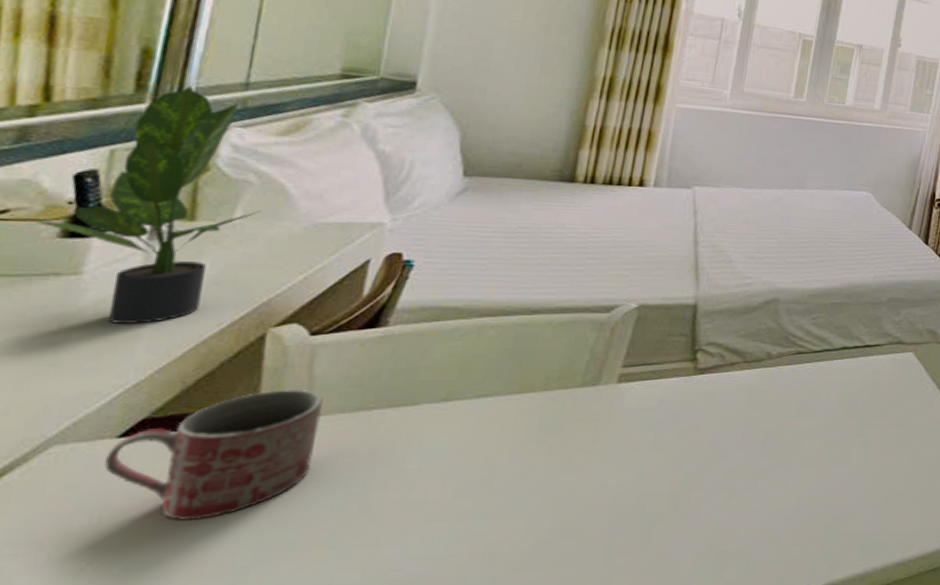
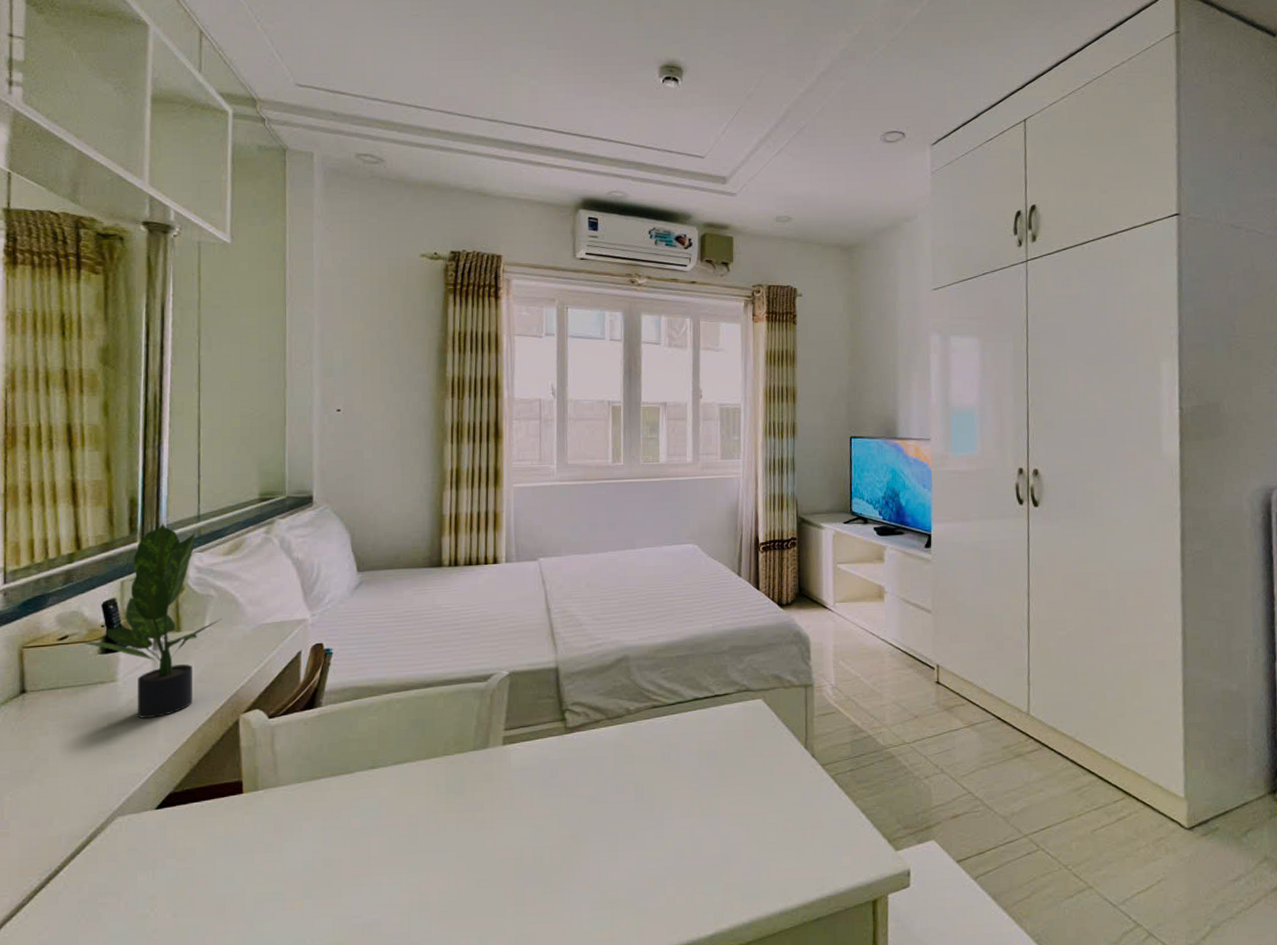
mug: present [104,390,323,522] -> none [150,764,286,876]

